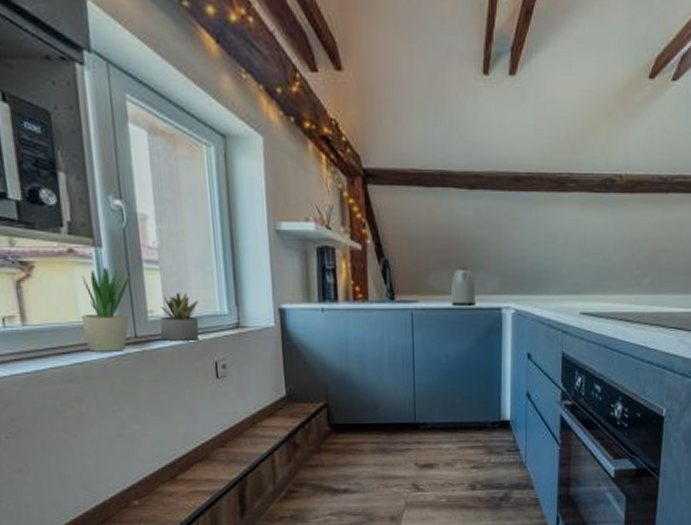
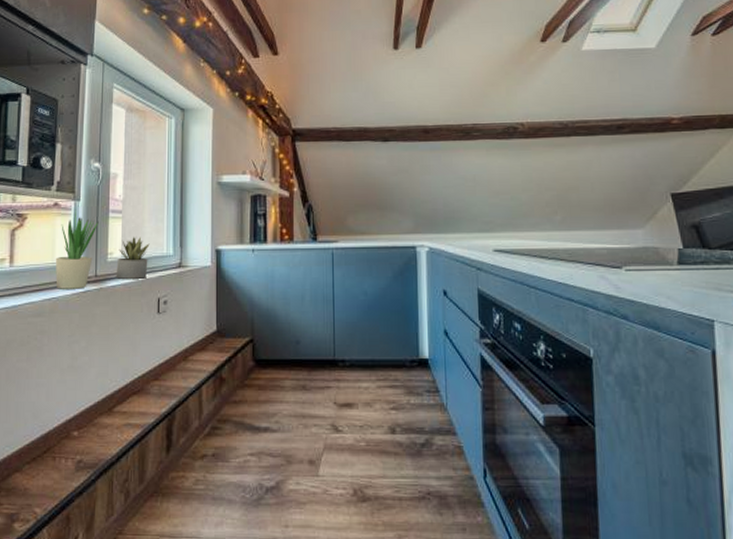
kettle: present [451,267,475,307] -> none [368,210,391,246]

